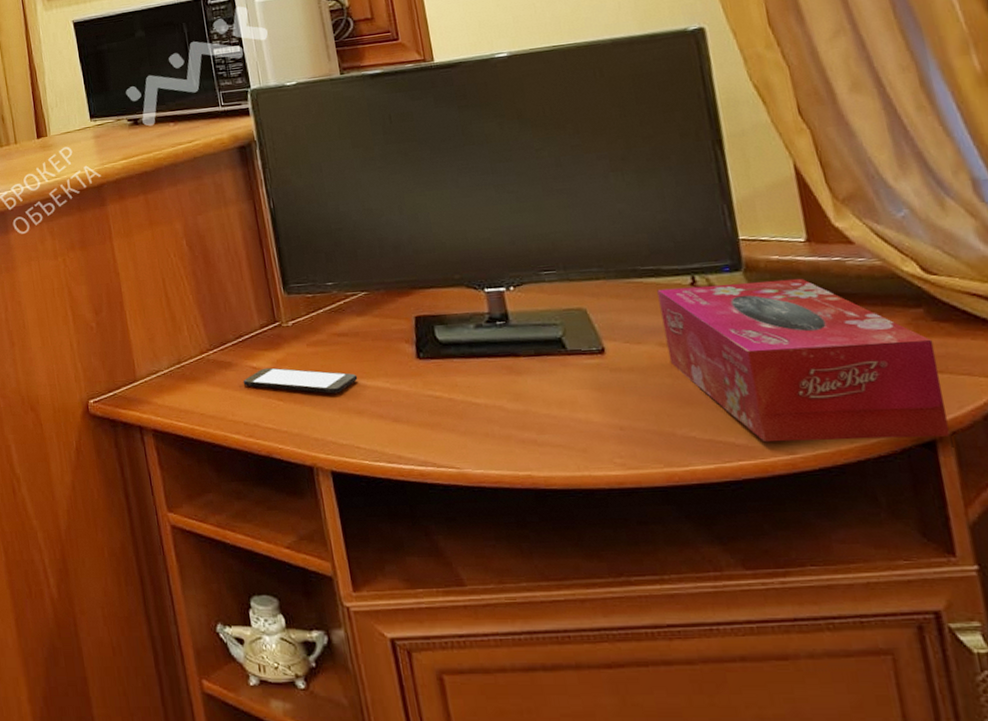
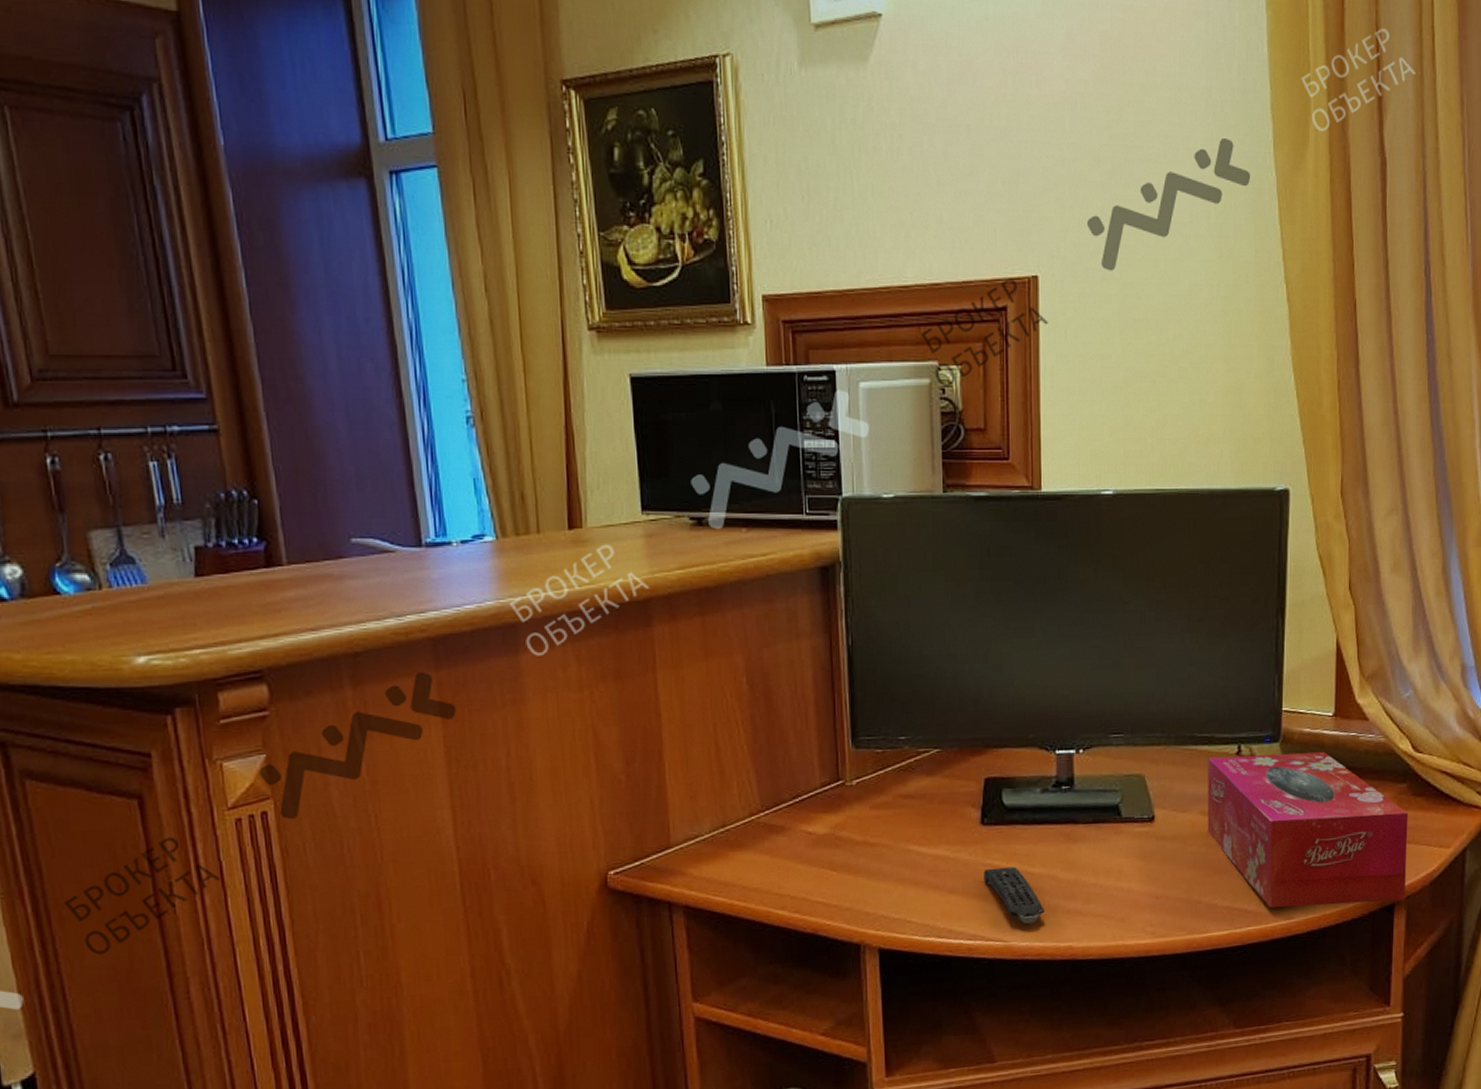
smartphone: present [242,367,358,394] -> none [794,833,919,863]
remote control: none [426,397,496,453] -> present [984,866,1044,925]

